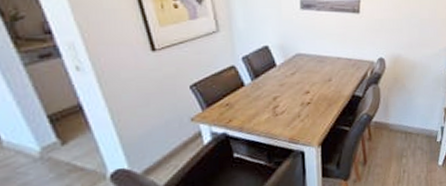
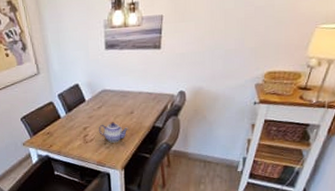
teapot: none [292,91,327,115] -> present [99,122,129,143]

